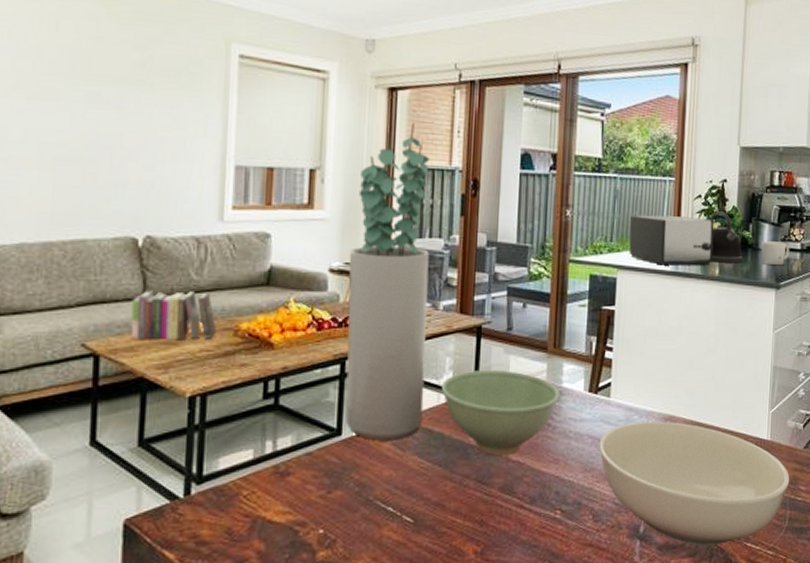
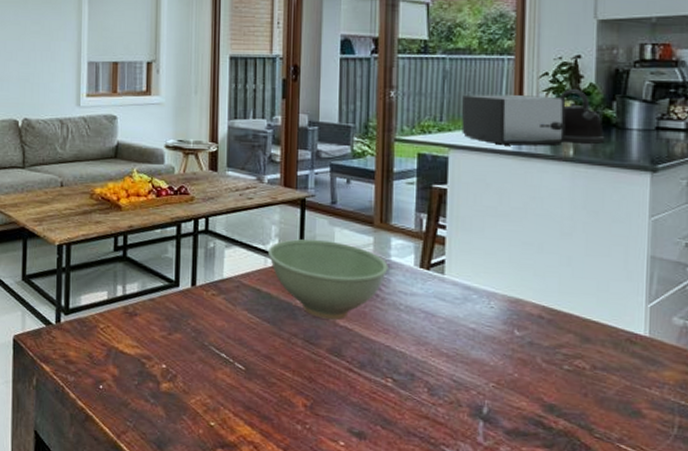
books: present [131,291,216,341] -> none [15,161,76,201]
vase: present [346,122,430,441] -> none [182,18,254,296]
bowl: present [599,421,790,547] -> none [433,301,679,441]
mug: present [760,241,790,266] -> none [628,120,670,147]

